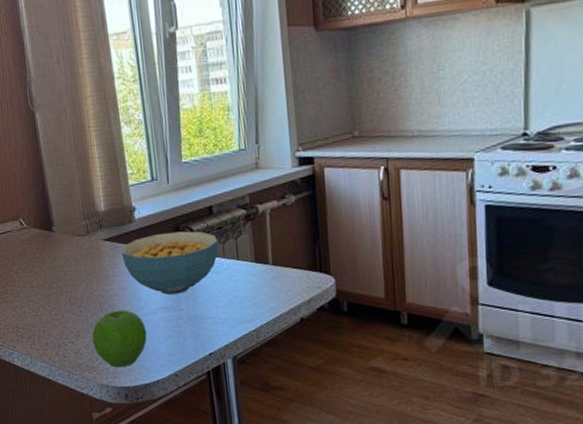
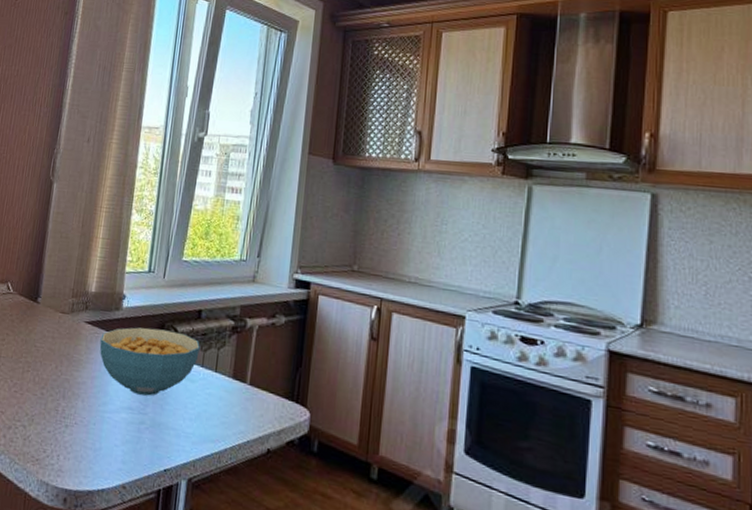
fruit: present [92,310,147,368] -> none [45,400,105,467]

